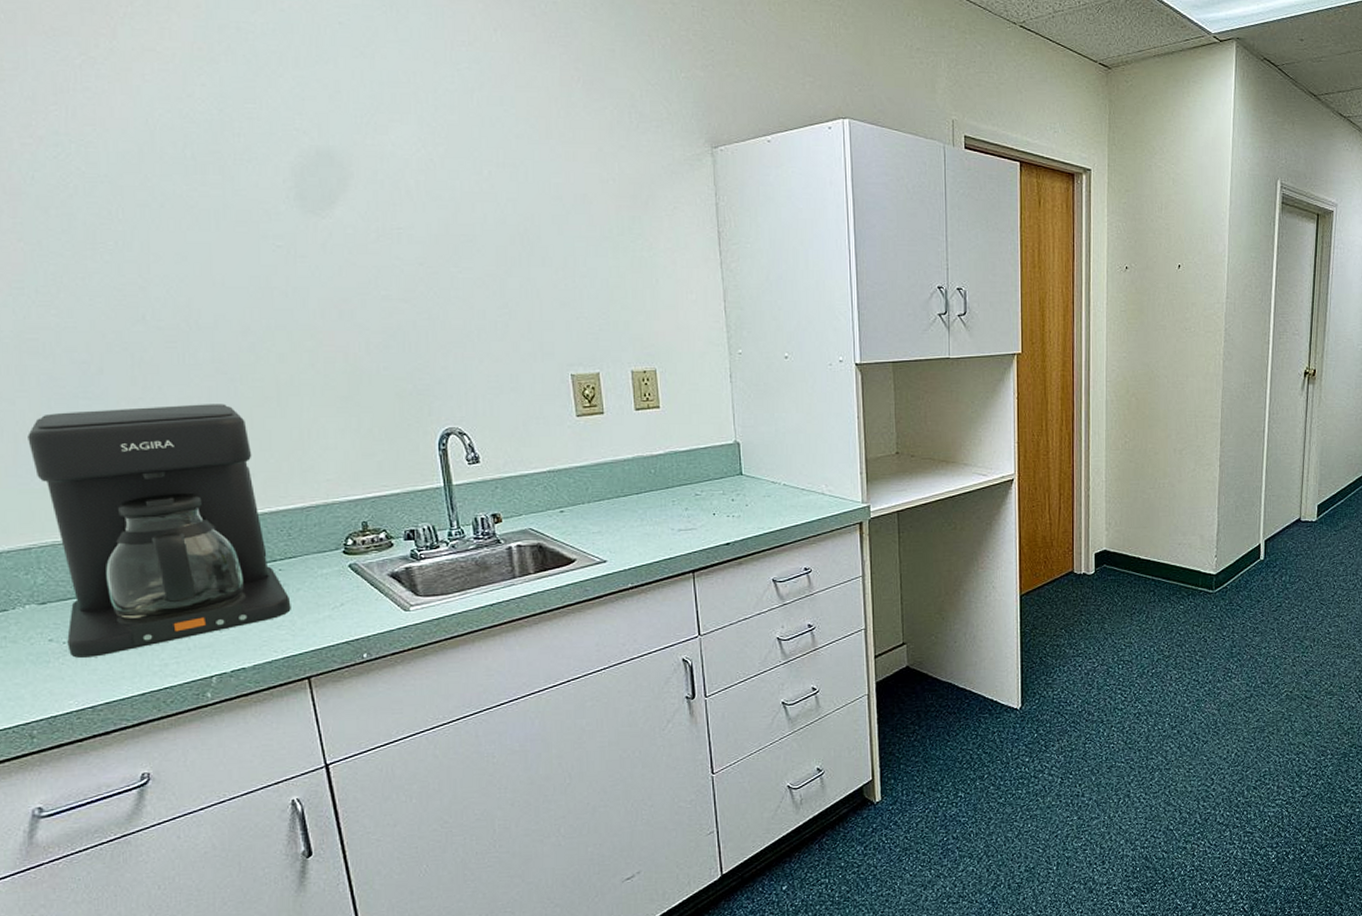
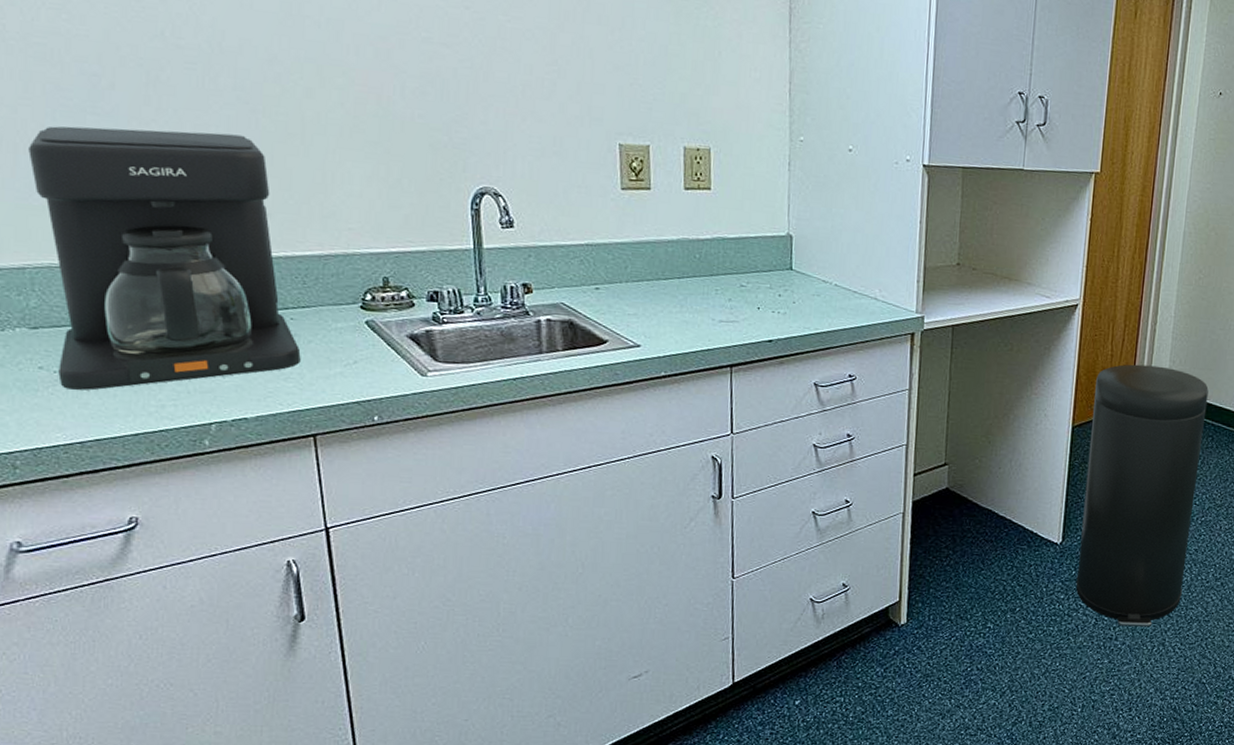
pedal bin: none [1038,529,1146,783] -> present [1076,364,1209,628]

